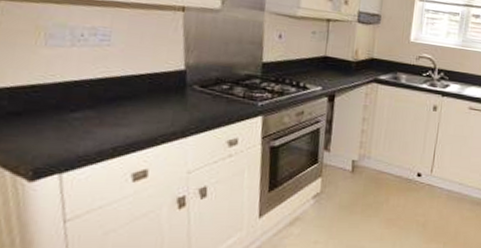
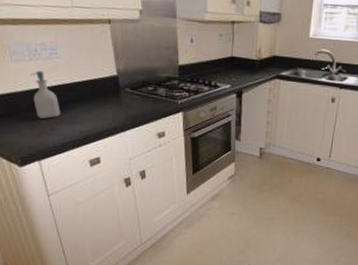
soap bottle: none [66,59,103,119] -> present [31,71,61,119]

